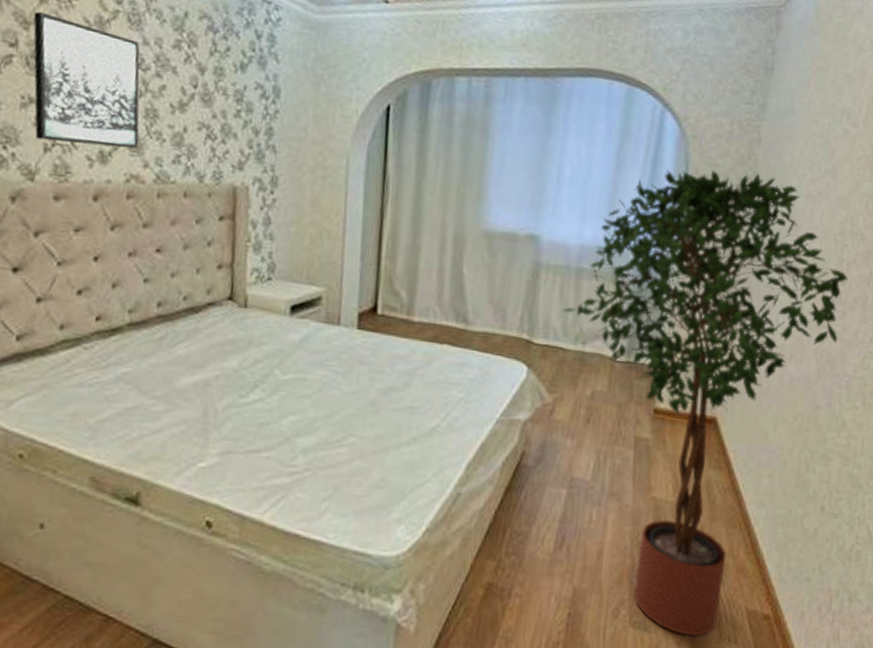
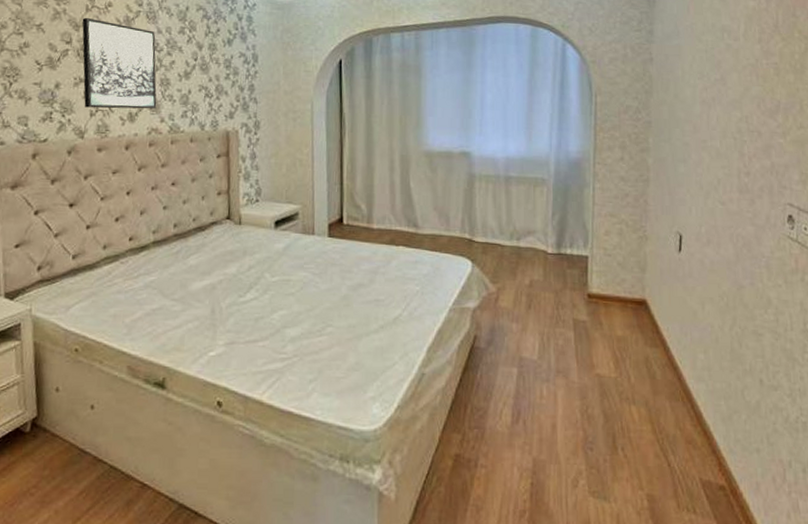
potted tree: present [561,169,848,637] -> none [496,87,752,507]

